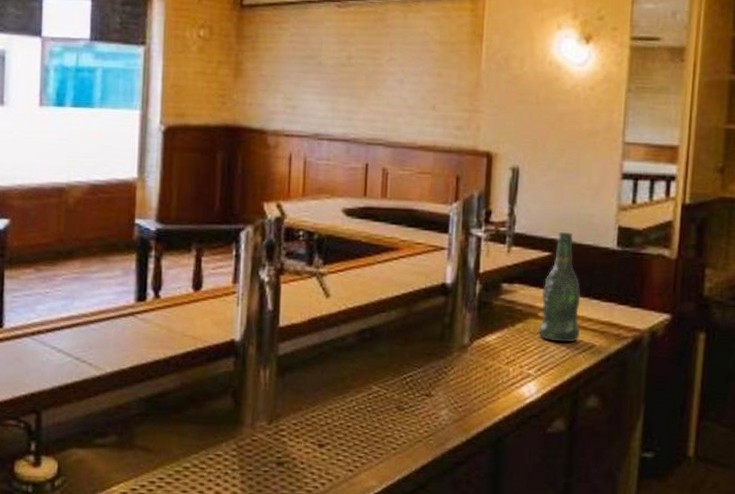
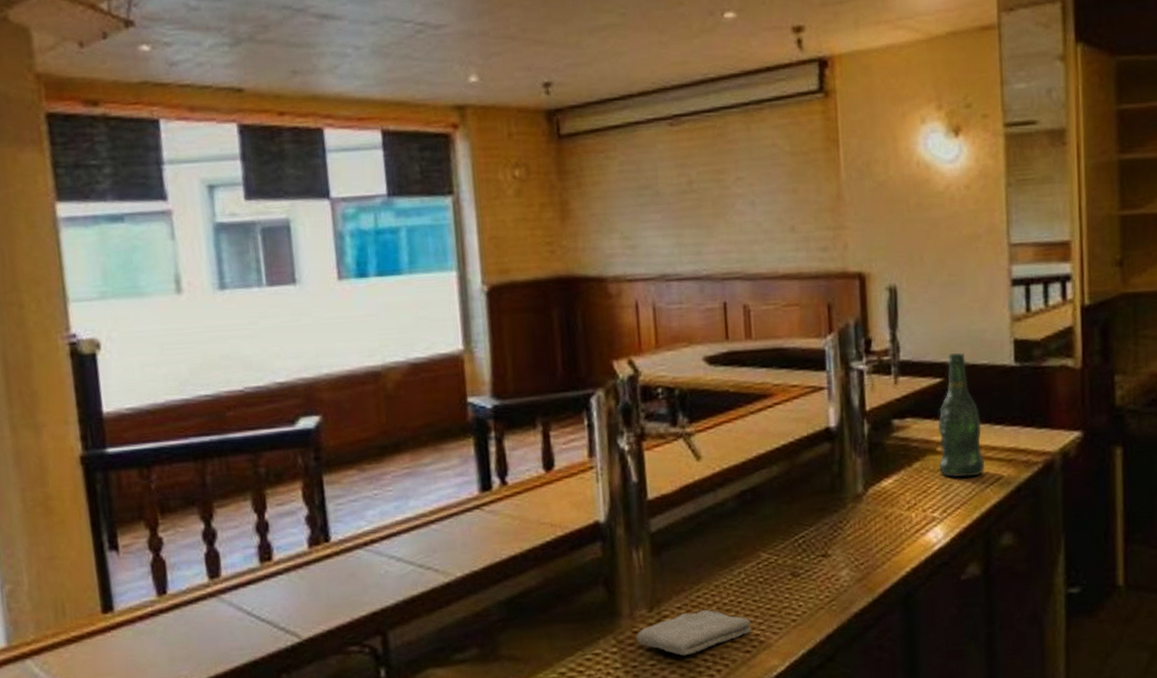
washcloth: none [254,428,357,467] -> present [636,609,752,656]

